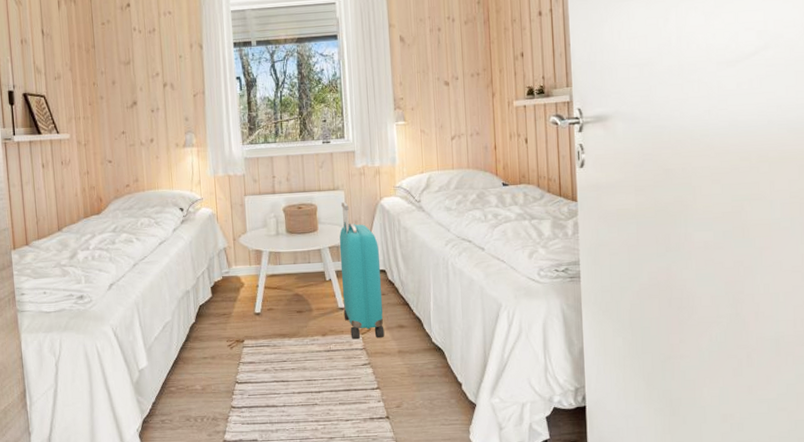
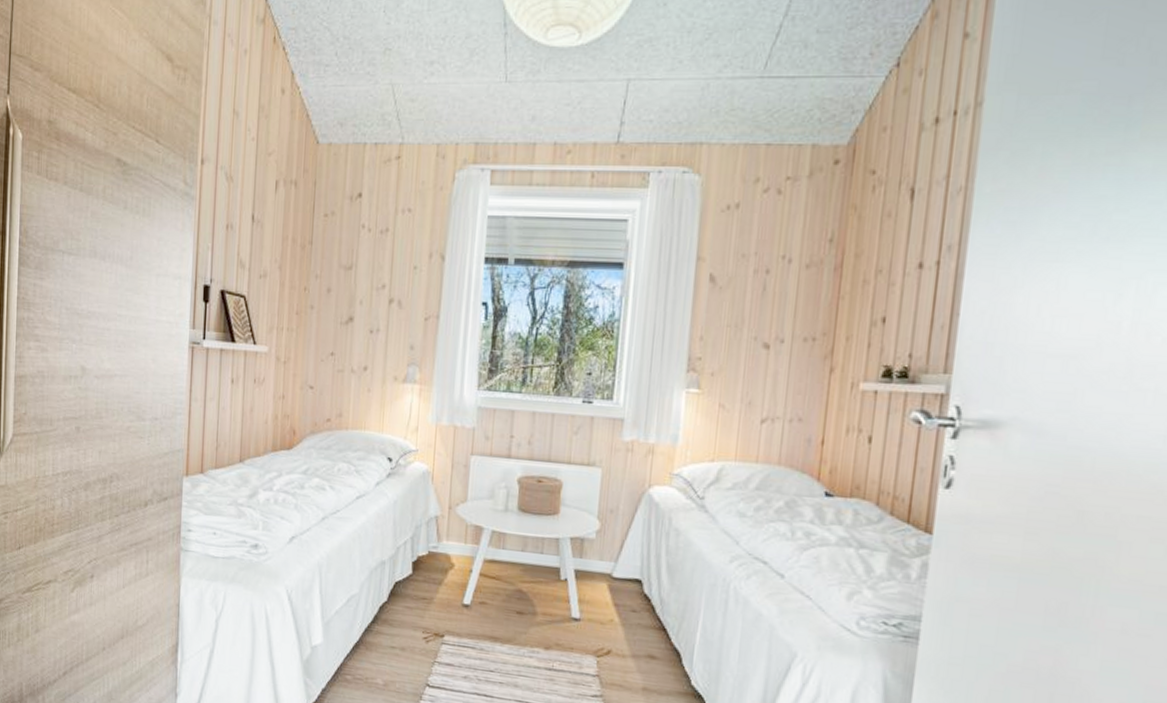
suitcase: present [339,201,385,340] -> none [576,482,637,667]

